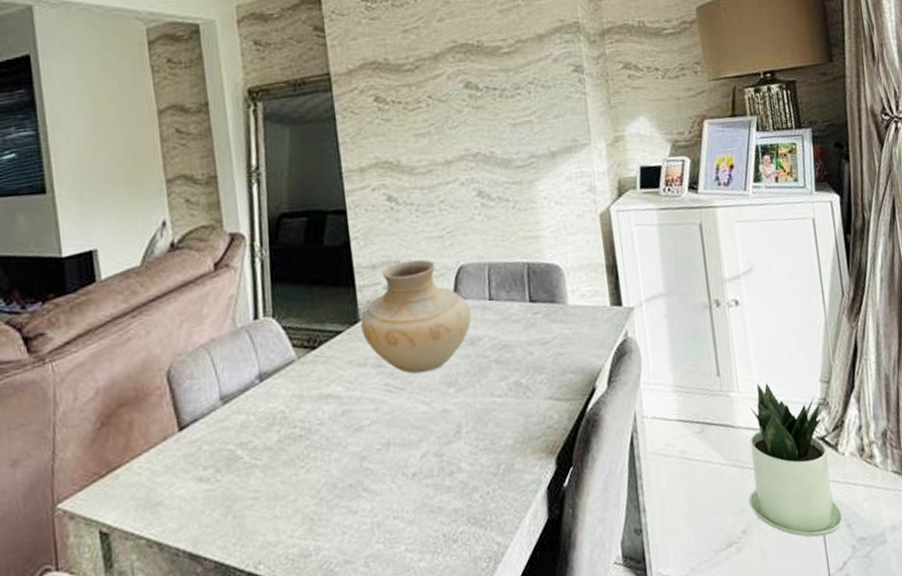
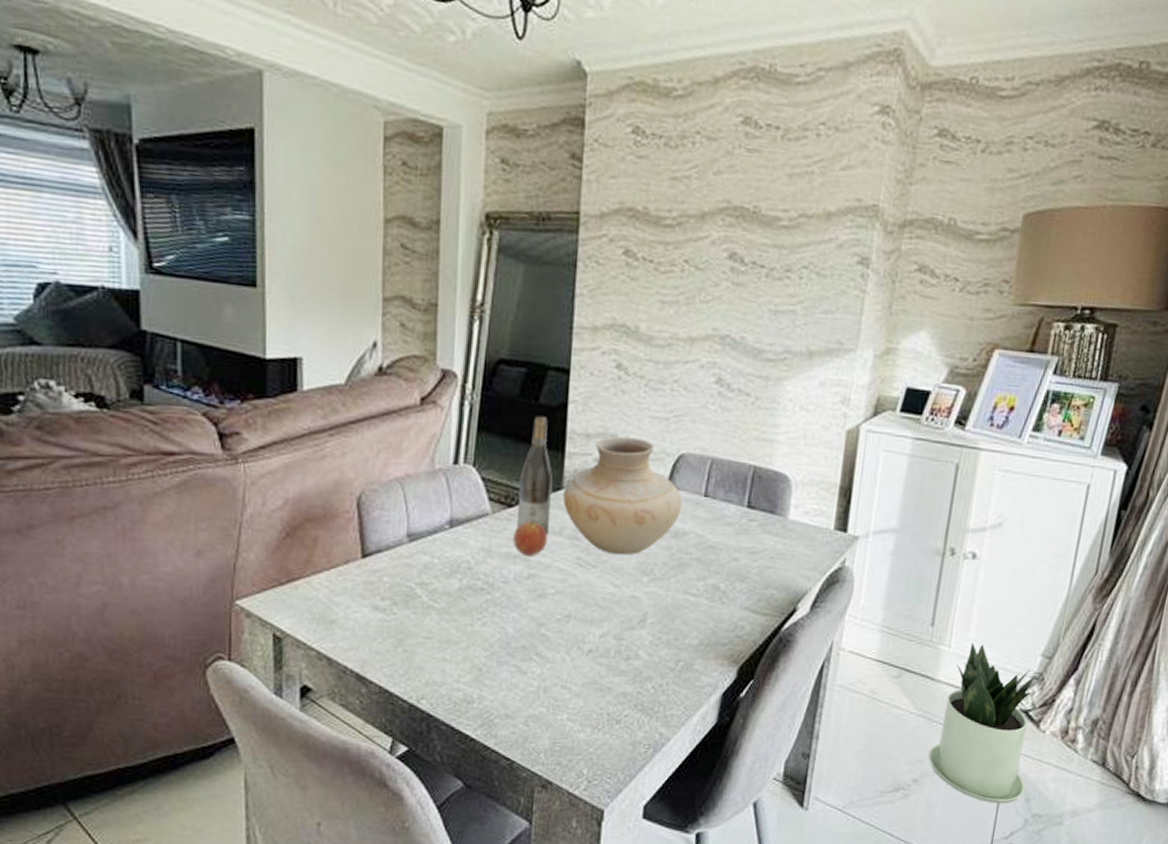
wine bottle: none [317,257,355,369] -> present [516,416,553,535]
fruit: none [321,355,355,394] -> present [513,518,548,557]

